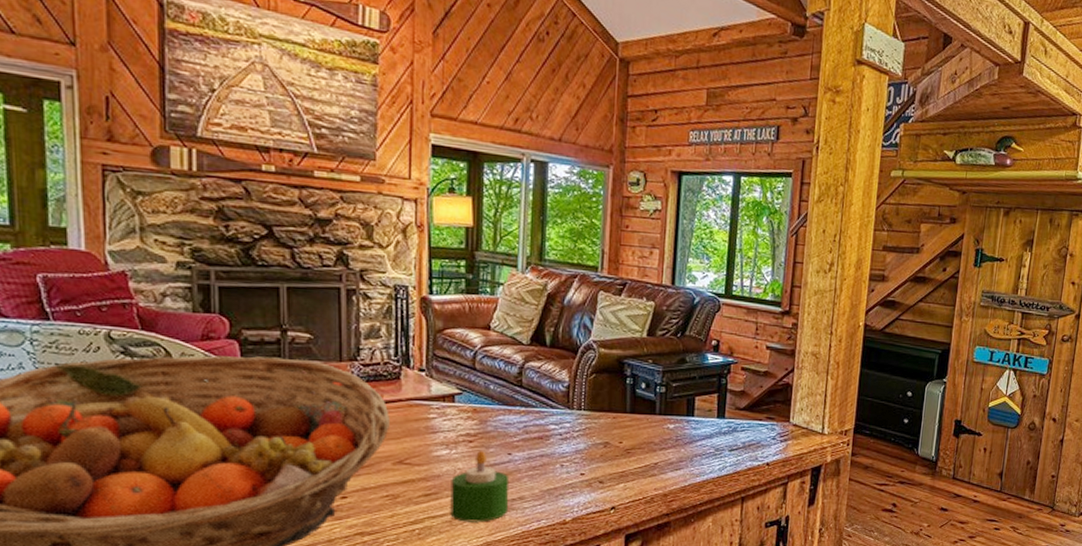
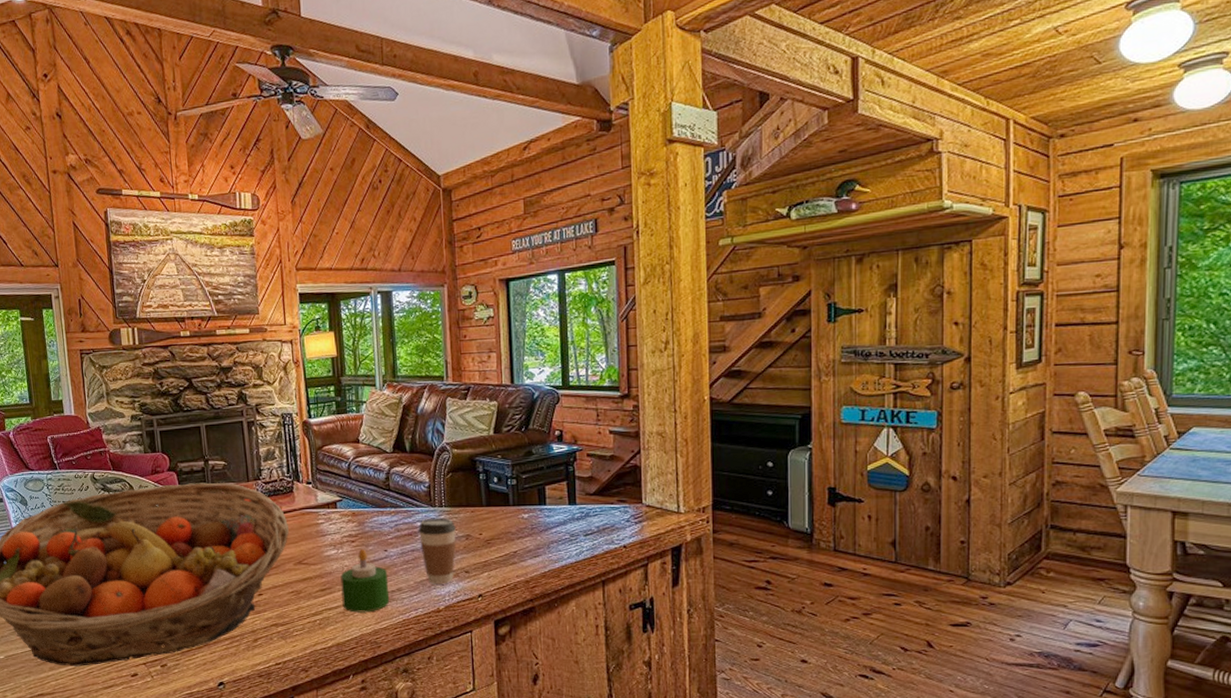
coffee cup: none [550,421,594,495] -> present [418,517,457,585]

